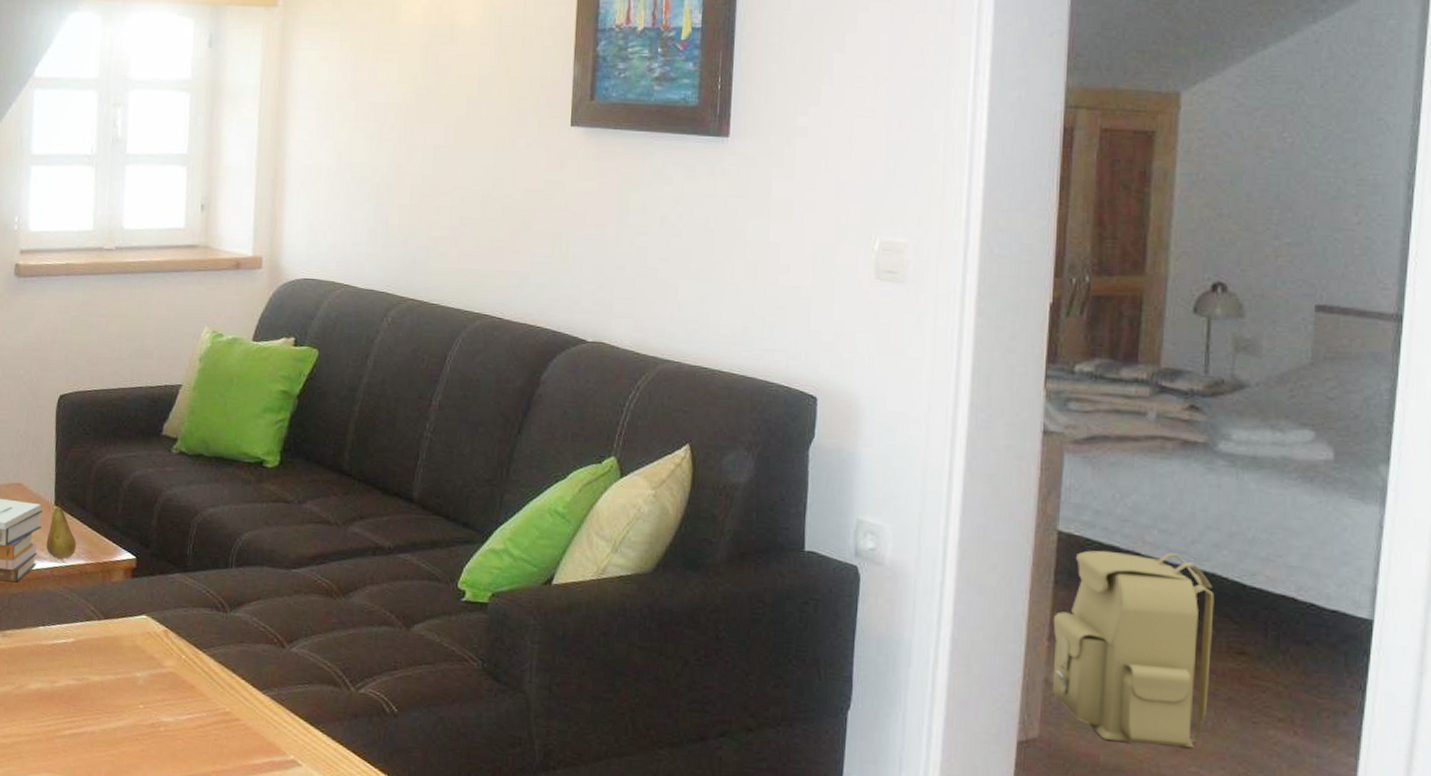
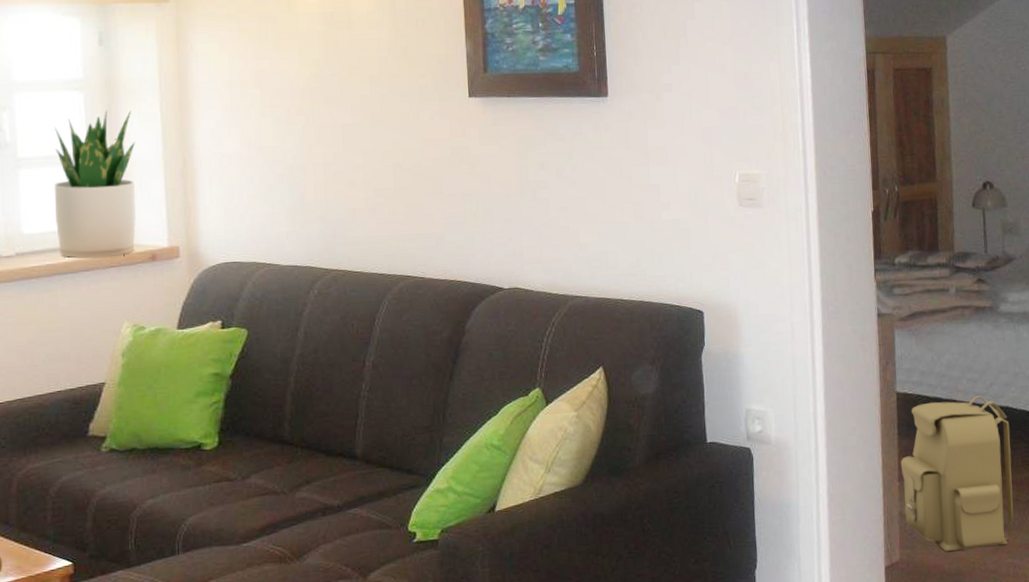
planter: none [153,113,232,261] -> present [54,110,136,259]

